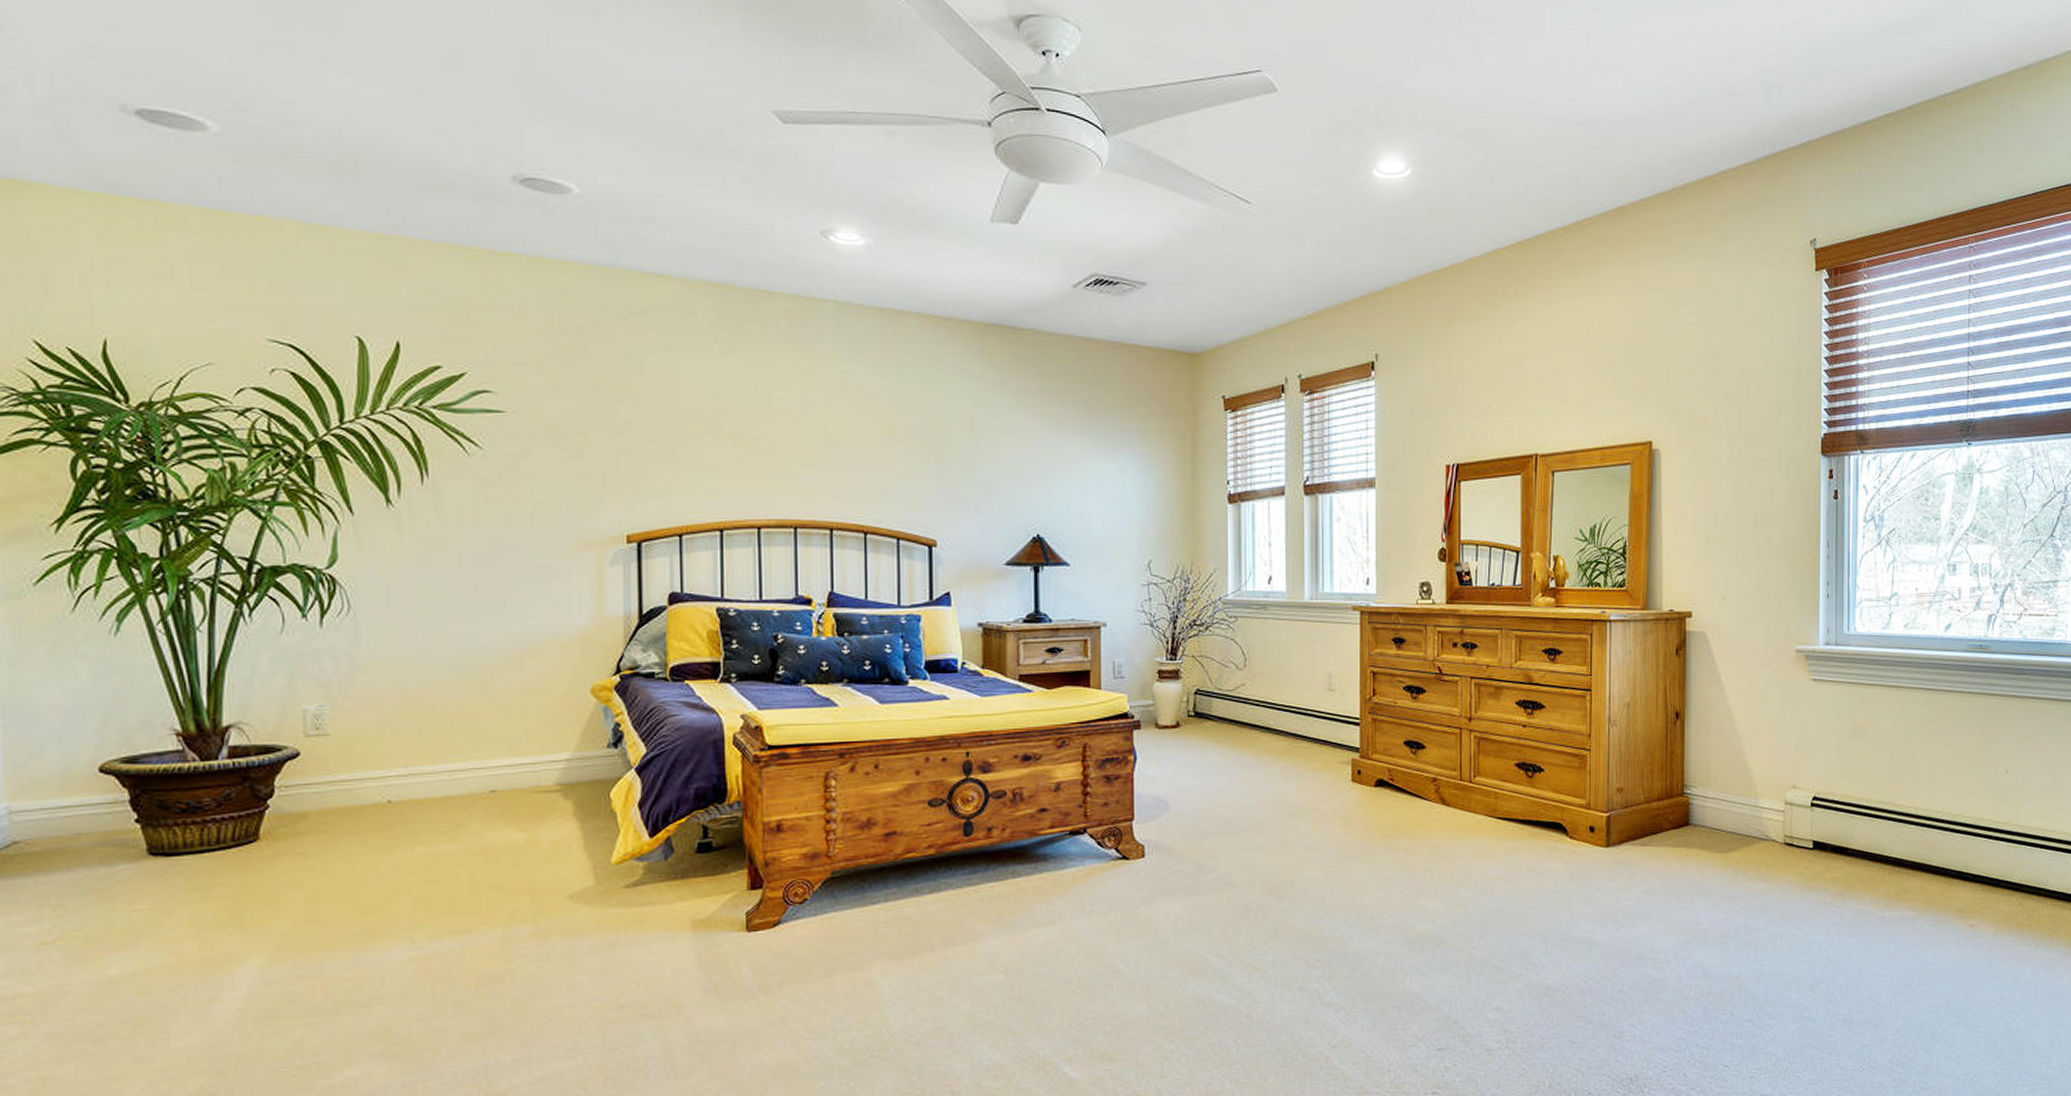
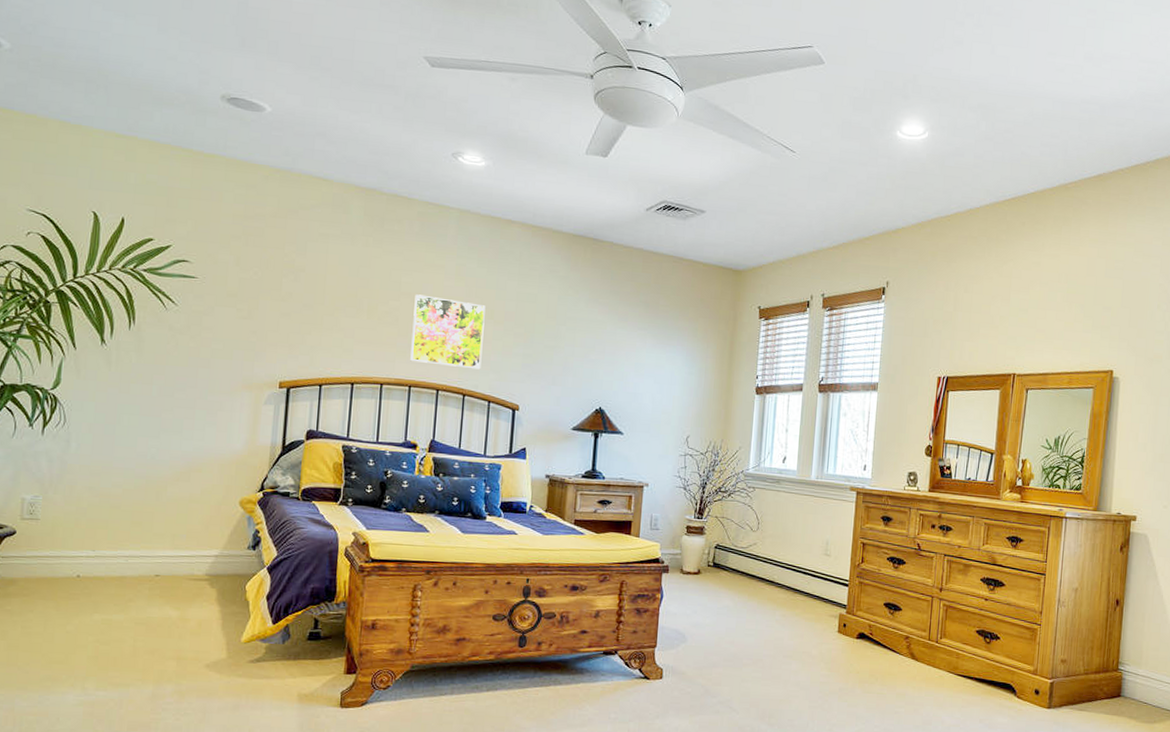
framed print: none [791,412,884,500] -> present [410,294,486,370]

